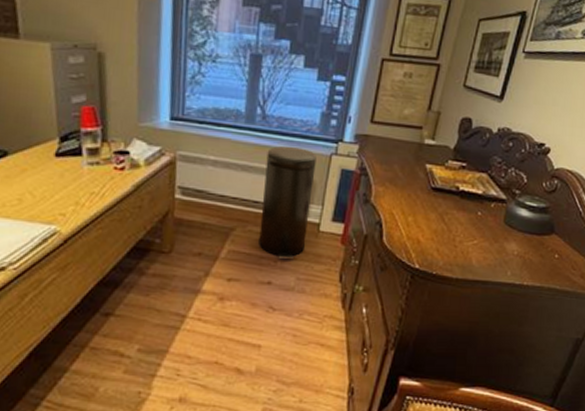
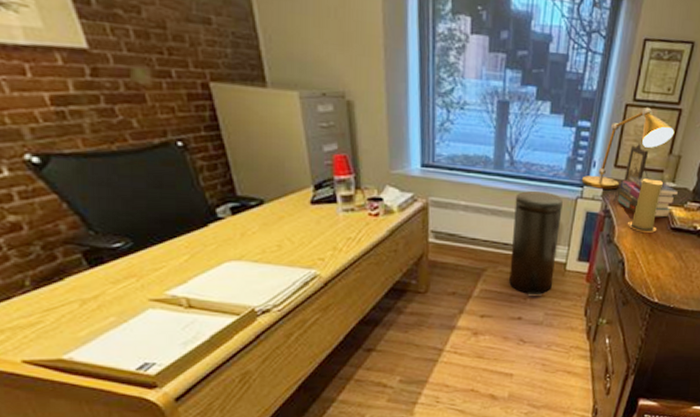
desk lamp: none [334,62,433,146] -> present [580,108,675,190]
books: none [373,132,438,177] -> present [617,176,678,218]
photo frame: none [381,98,406,139] -> present [624,143,648,183]
candle: none [384,135,423,193] -> present [627,178,664,233]

